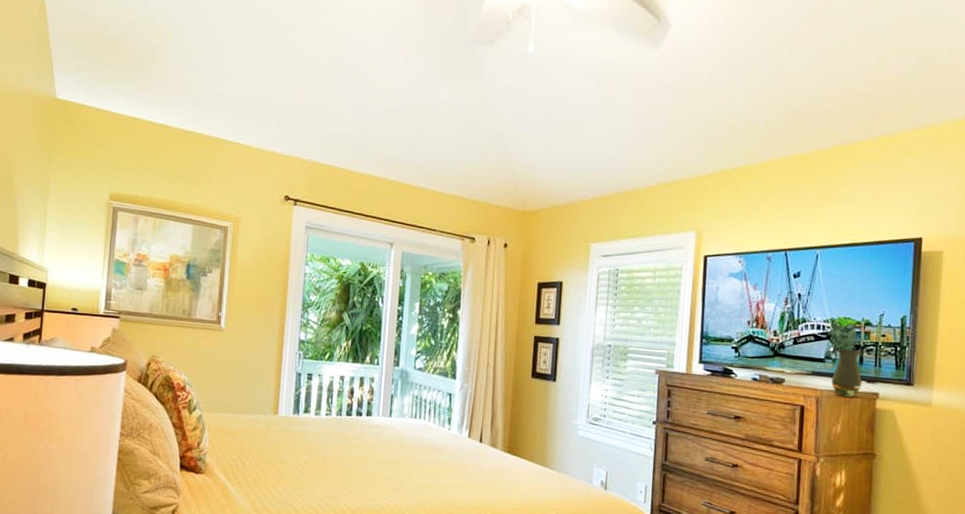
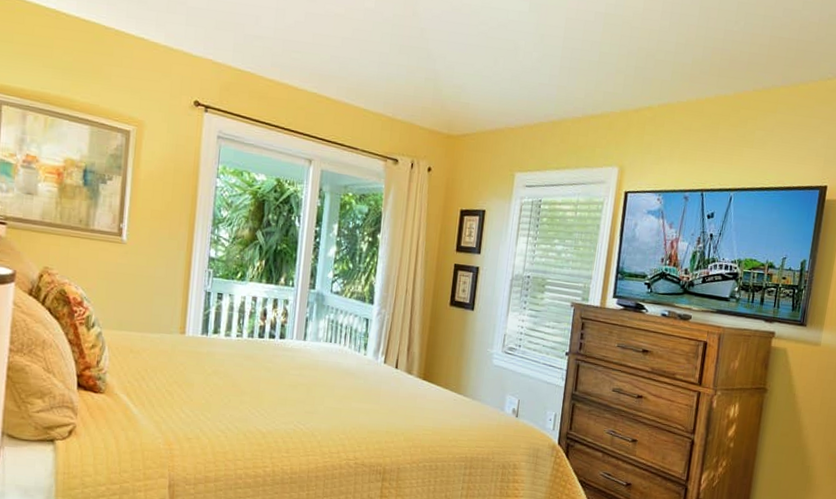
vase: present [828,319,863,397] -> none [733,260,763,335]

